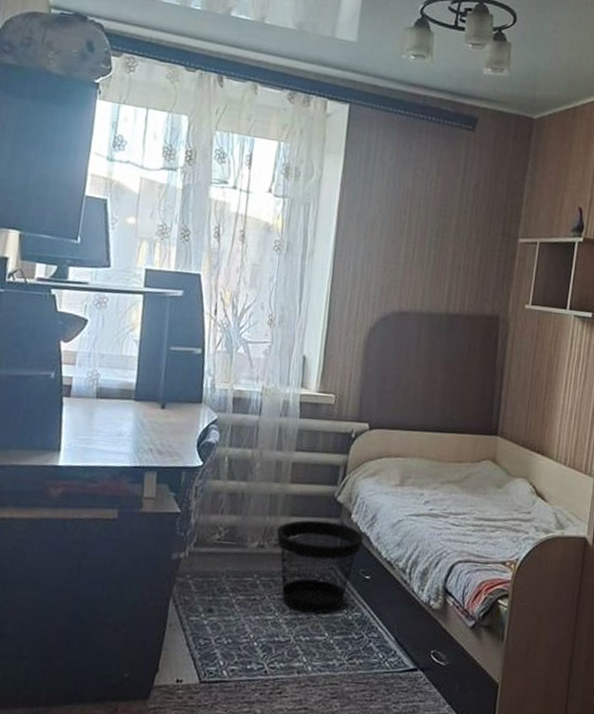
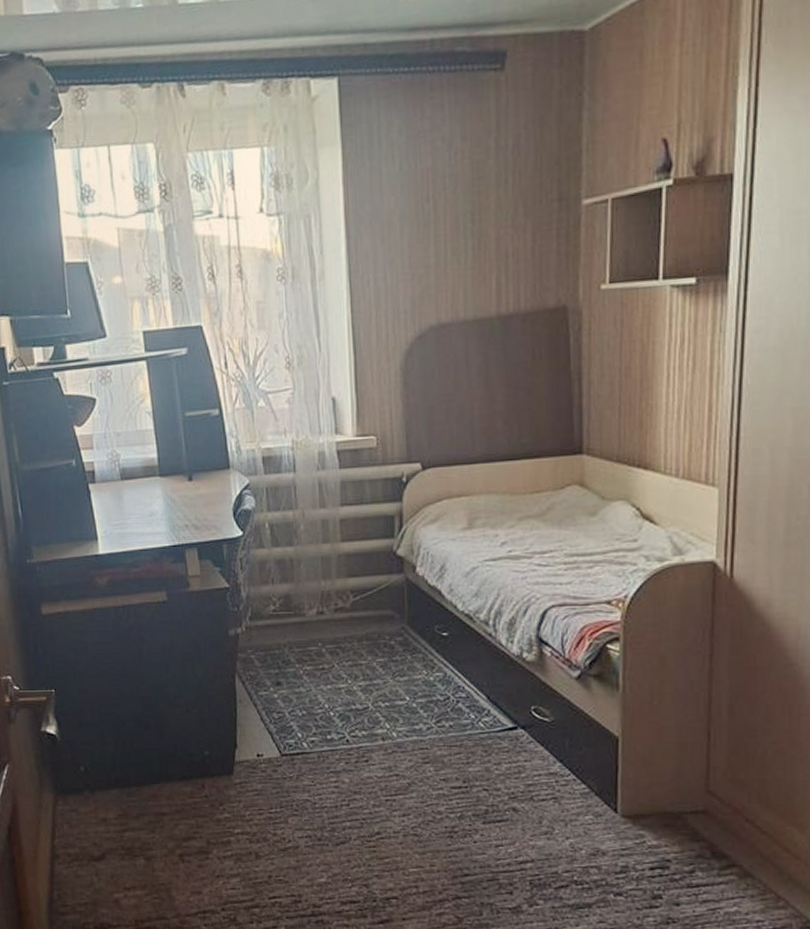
wastebasket: present [277,520,364,613] -> none [335,578,434,677]

